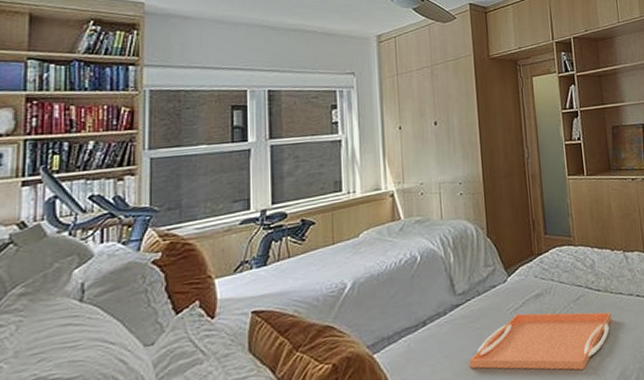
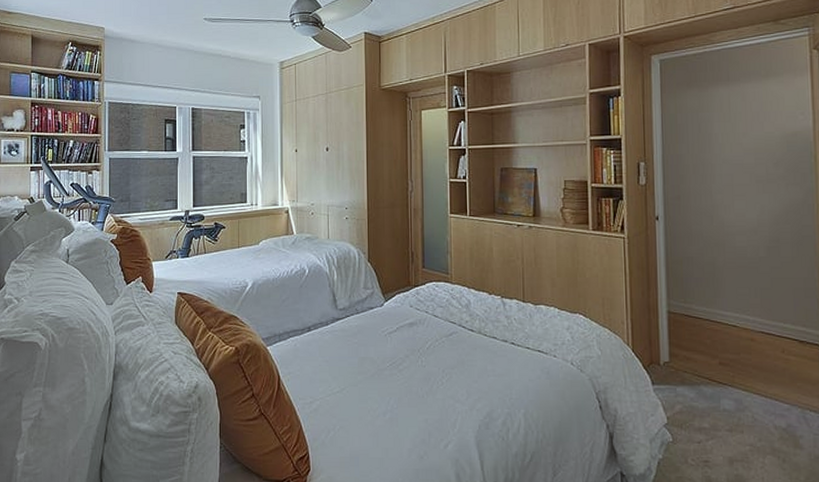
serving tray: present [469,312,612,370] -> none [346,337,483,402]

